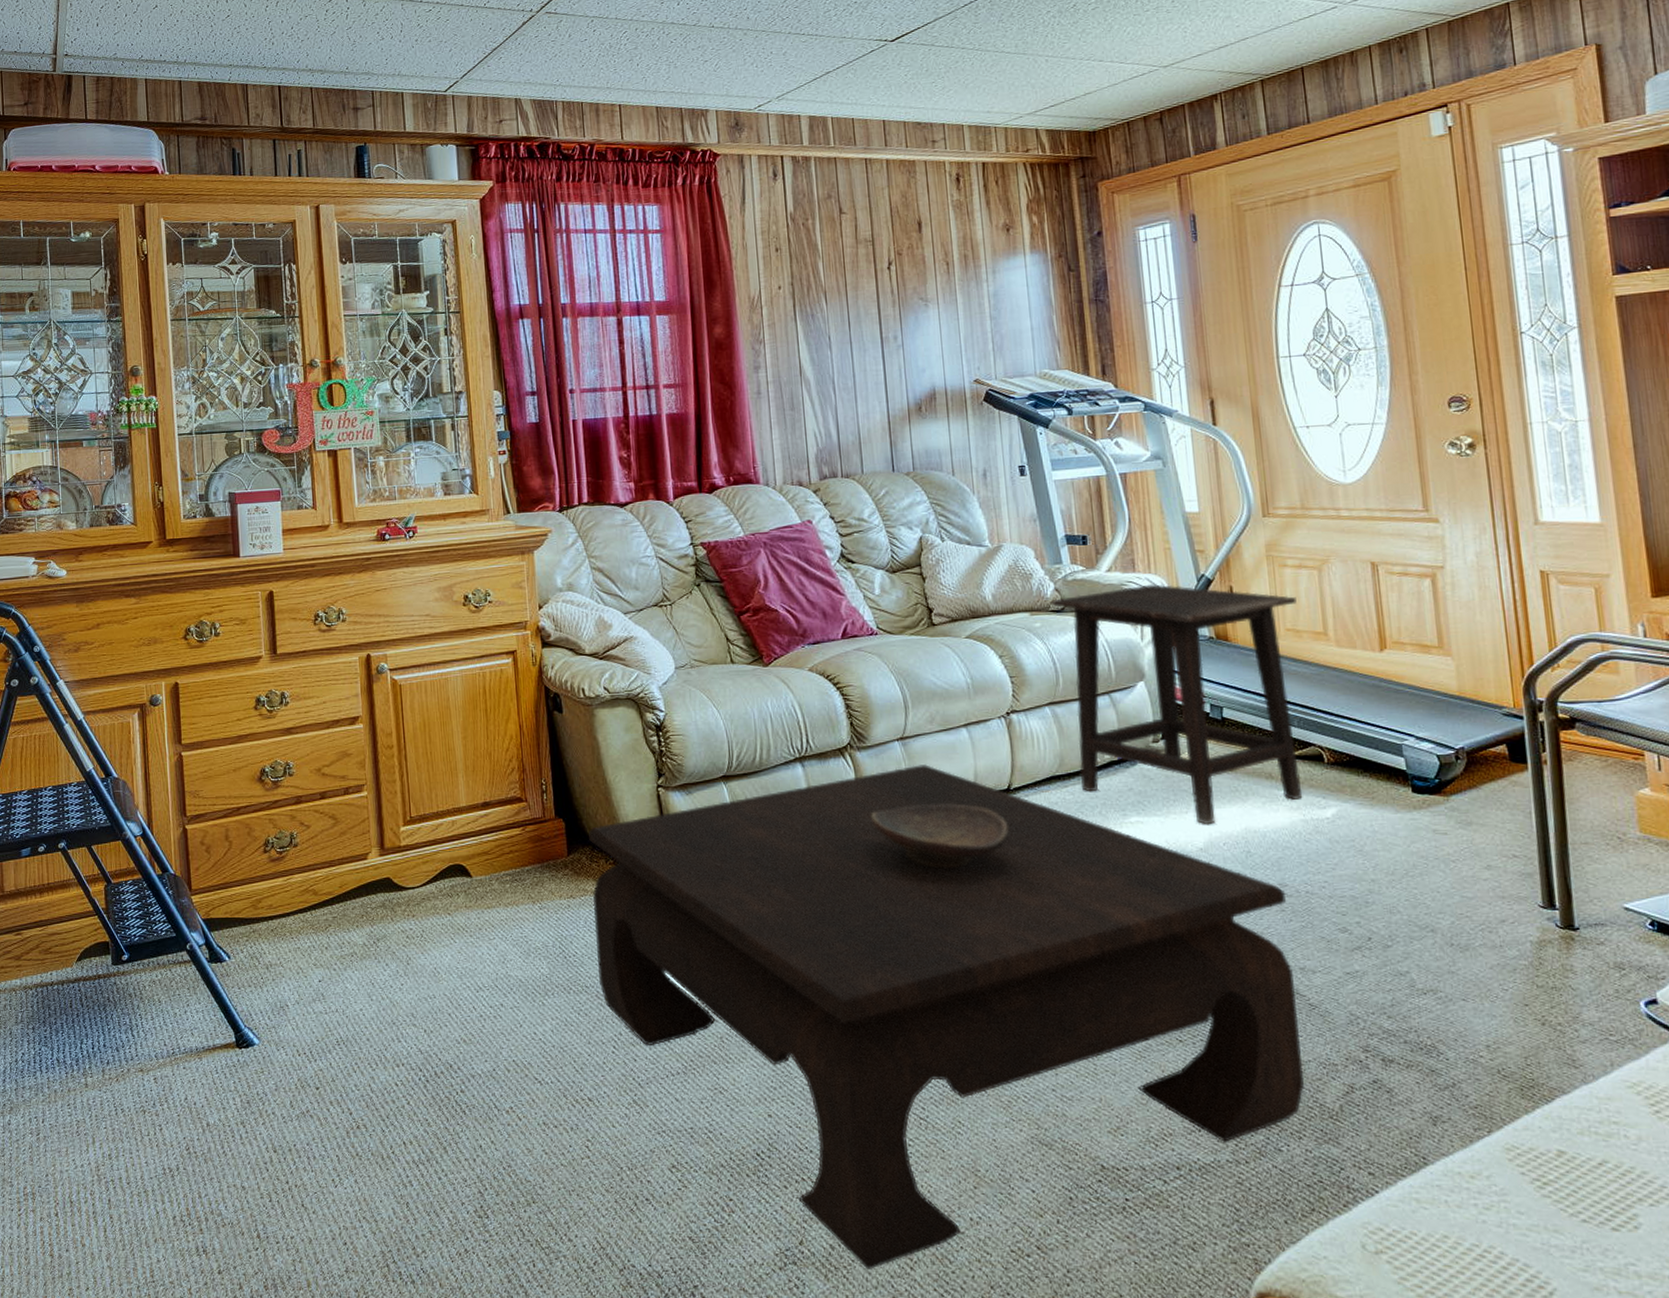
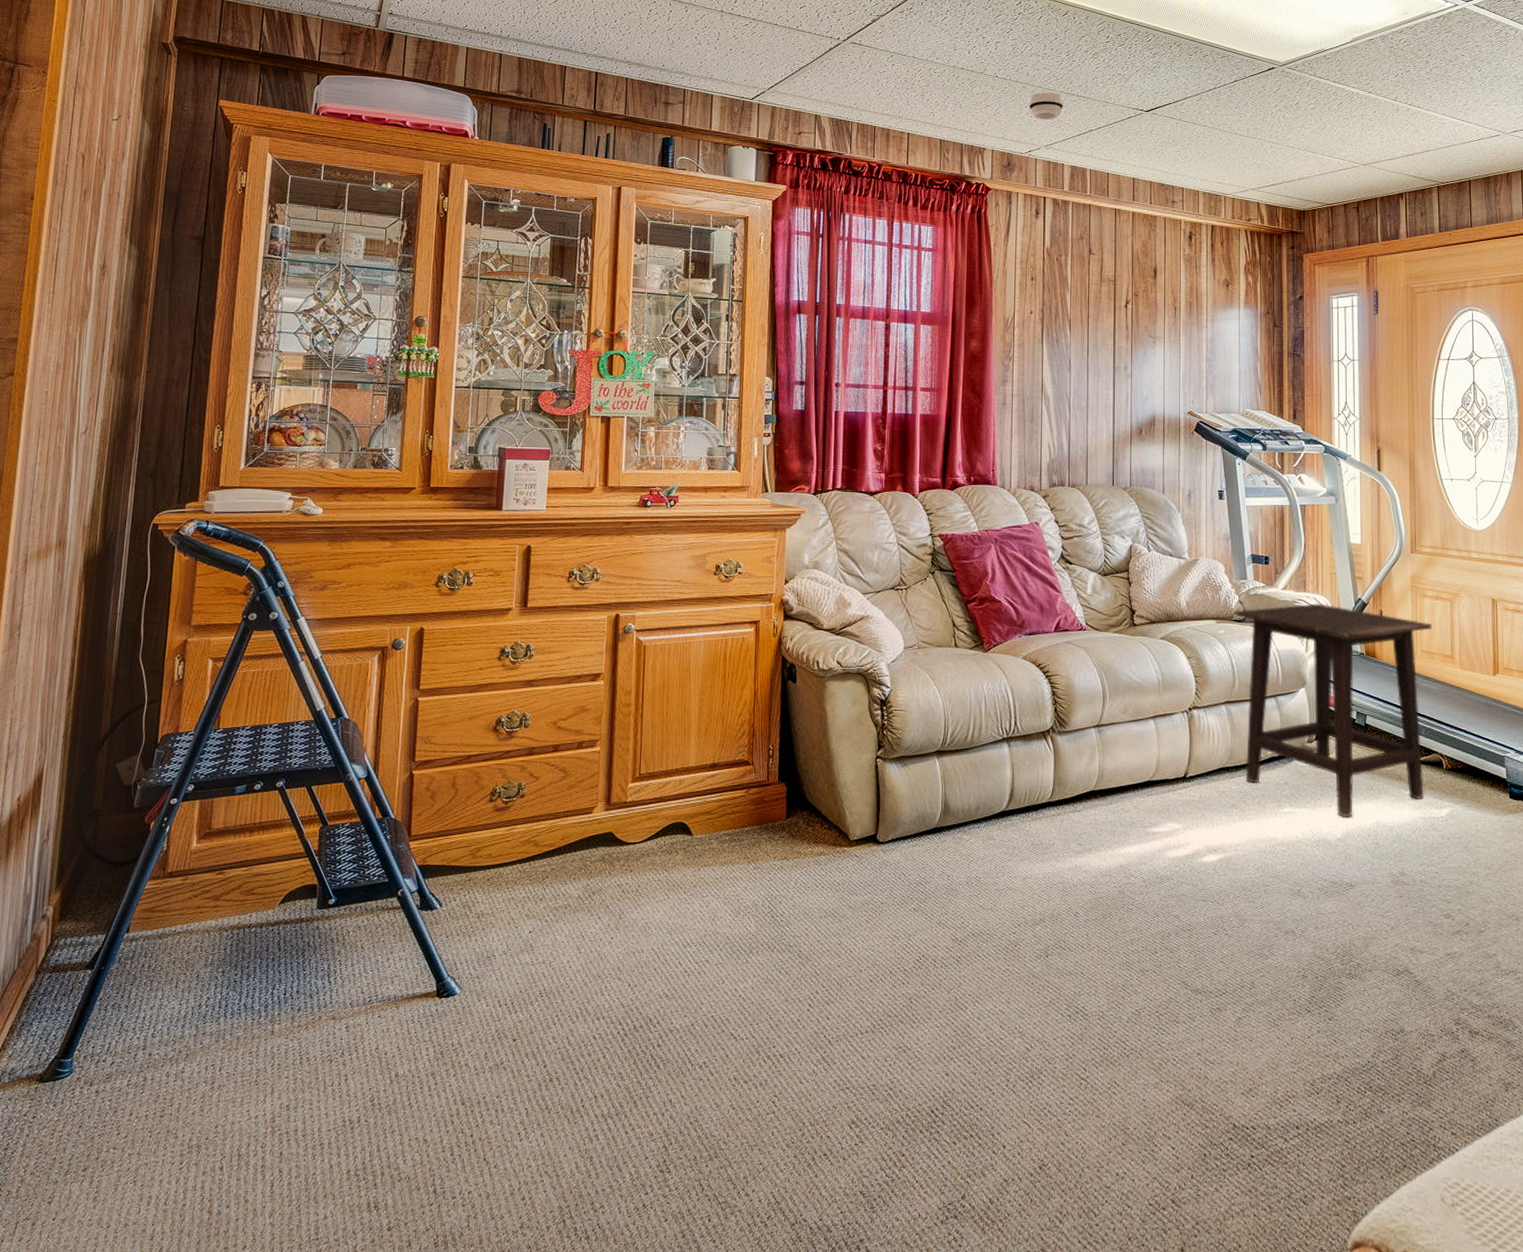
coffee table: present [588,764,1305,1270] -> none [803,751,1407,1223]
smoke detector: none [753,35,793,69] -> present [1029,92,1063,120]
decorative bowl: present [871,804,1009,868] -> none [1065,787,1181,846]

